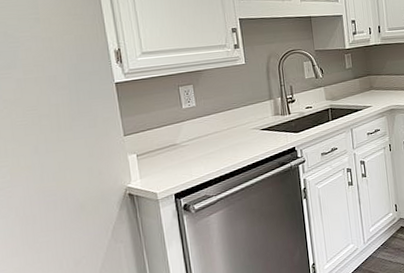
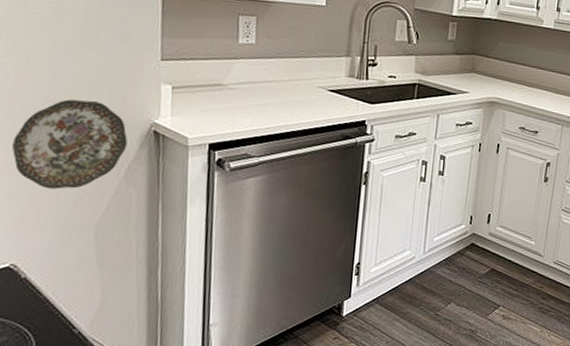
decorative plate: none [17,180,109,261] -> present [12,99,127,189]

